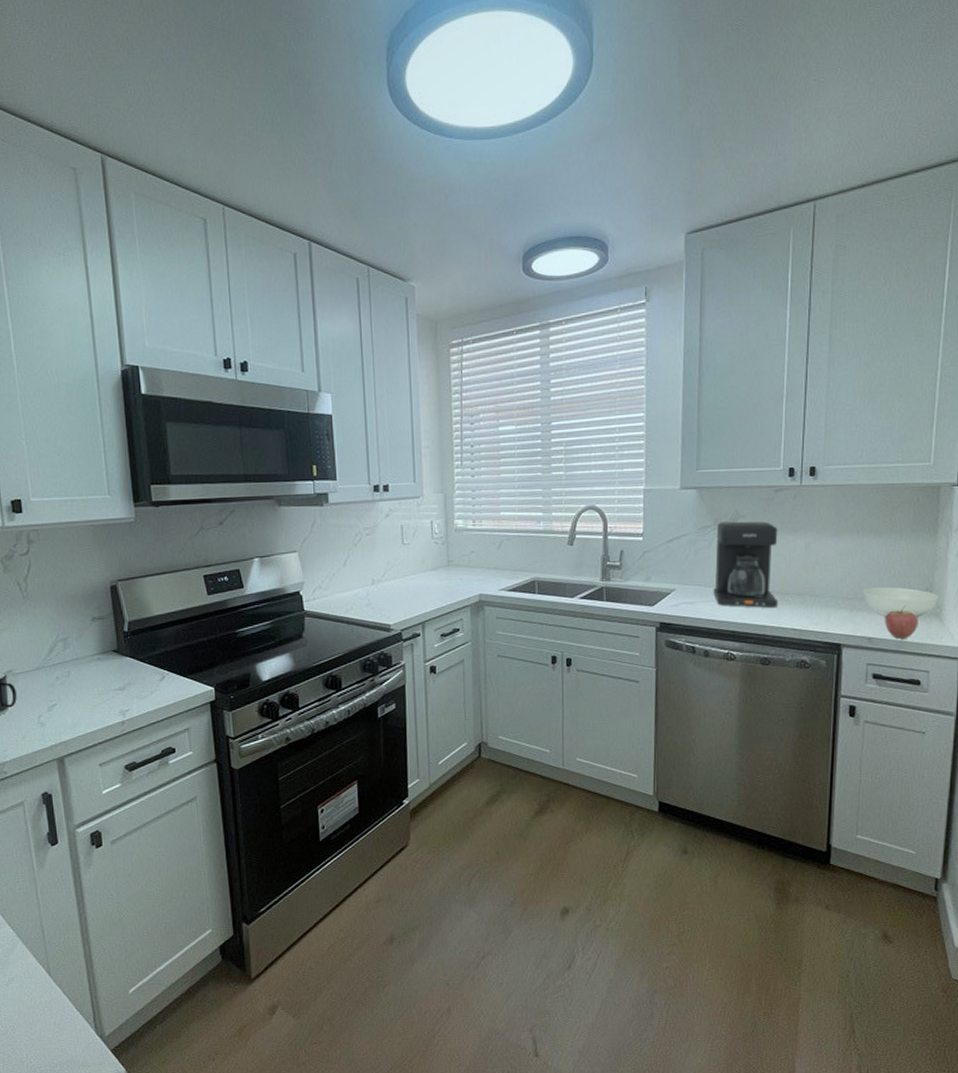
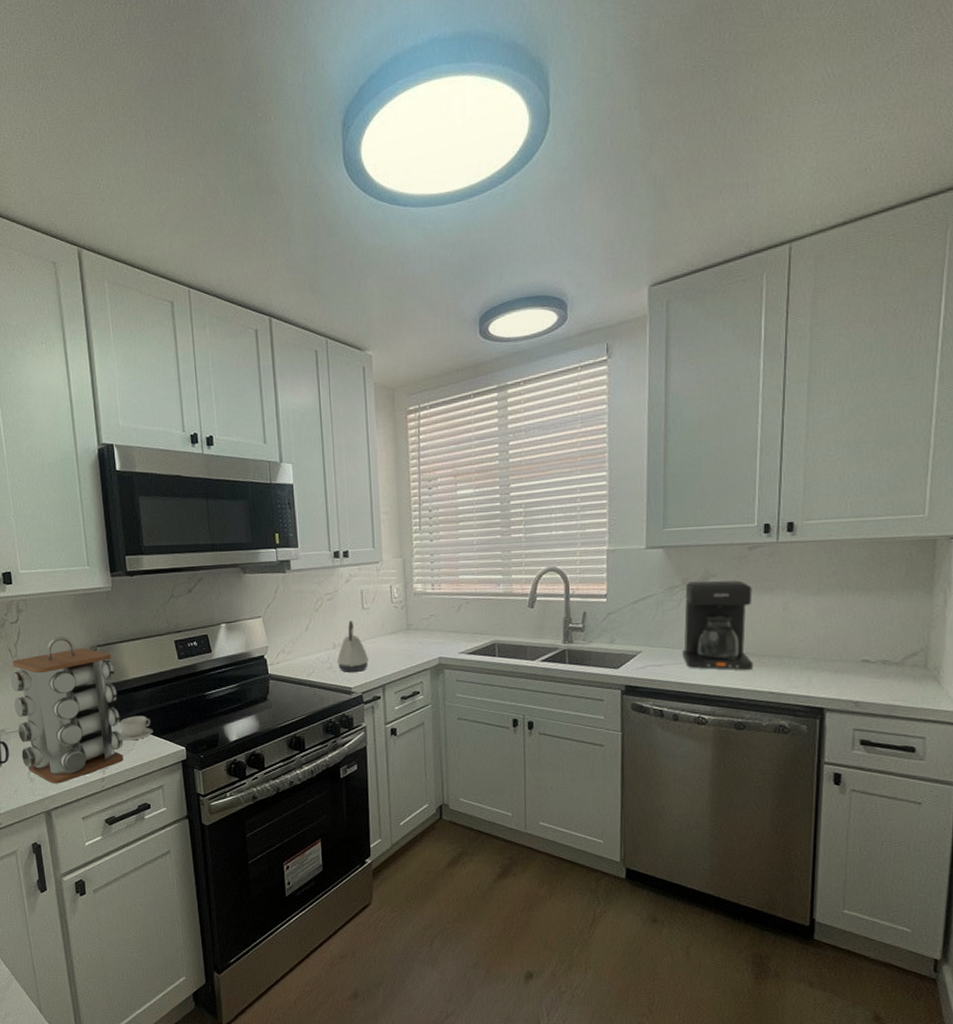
spice rack: none [19,569,146,729] -> present [10,636,124,784]
teacup: none [141,655,179,681] -> present [119,716,153,741]
kettle: none [375,556,408,609] -> present [336,620,369,672]
bowl: present [862,586,938,618] -> none [848,647,935,681]
fruit: present [884,604,918,639] -> none [872,666,912,703]

